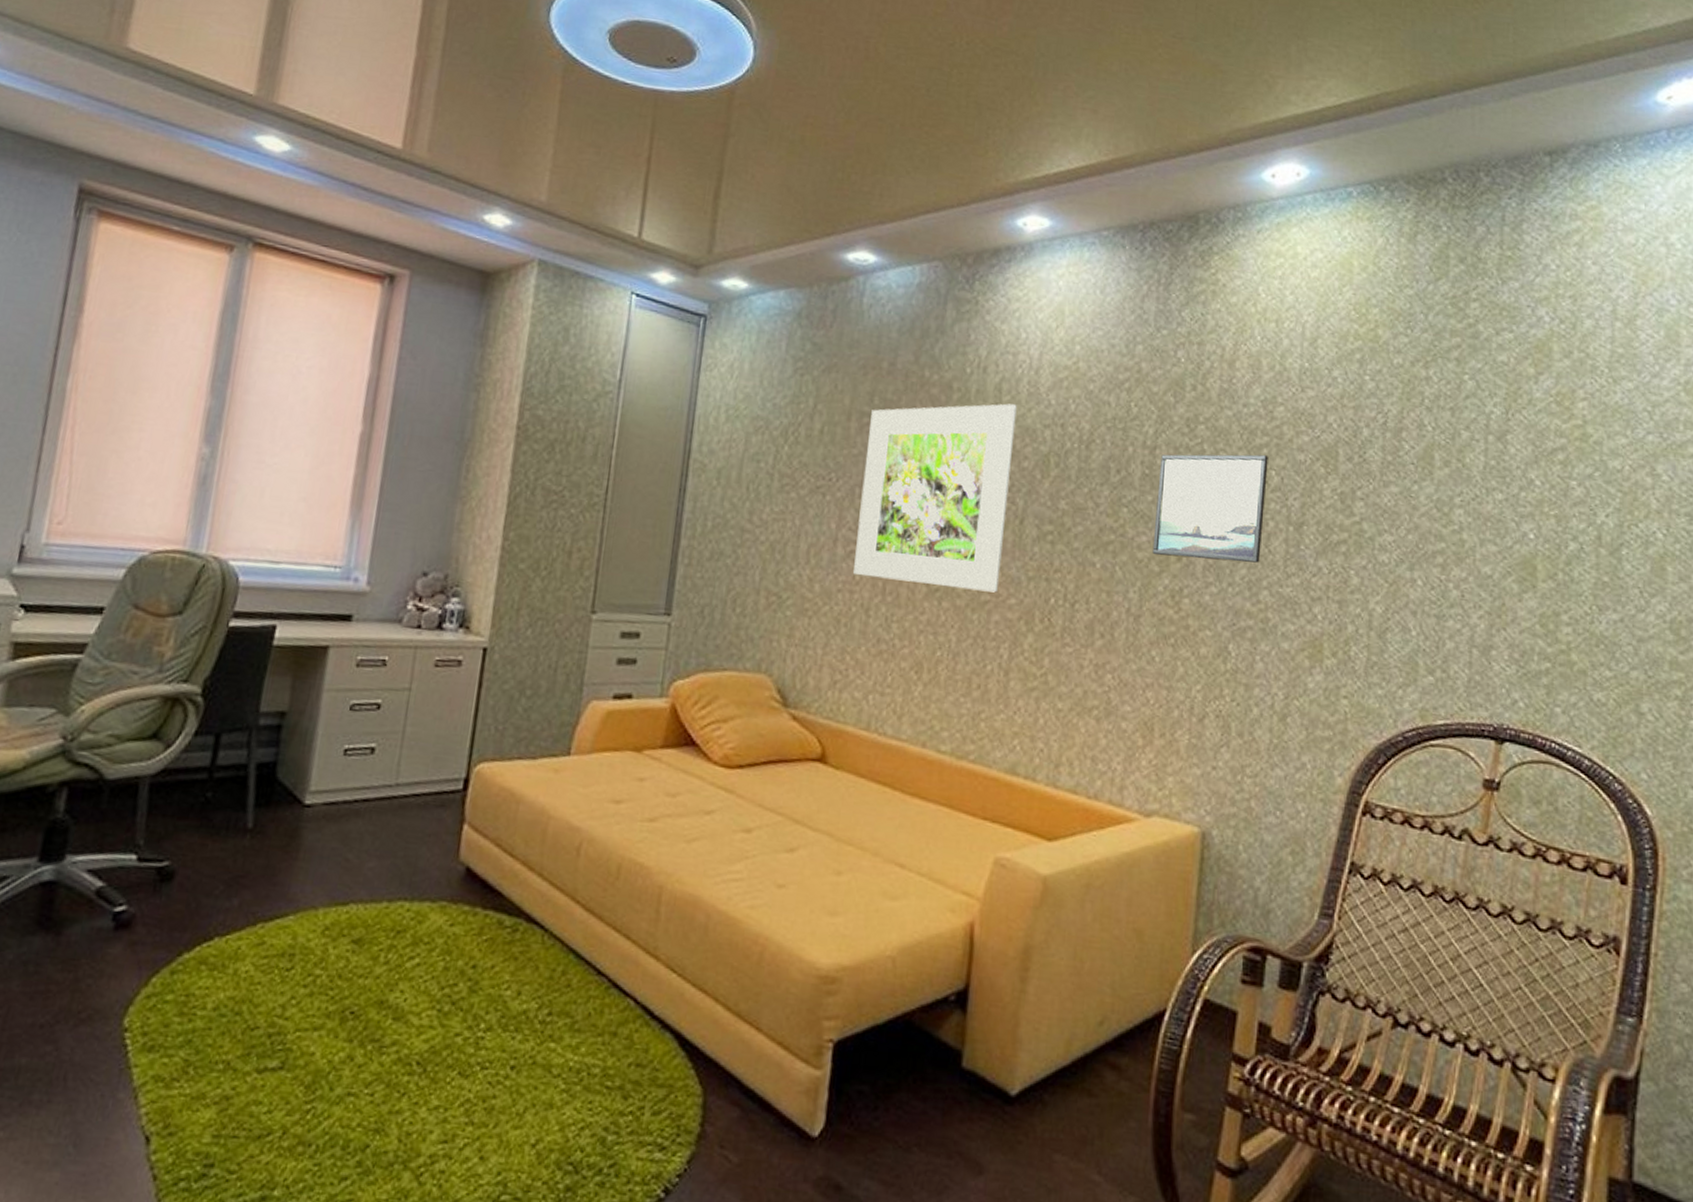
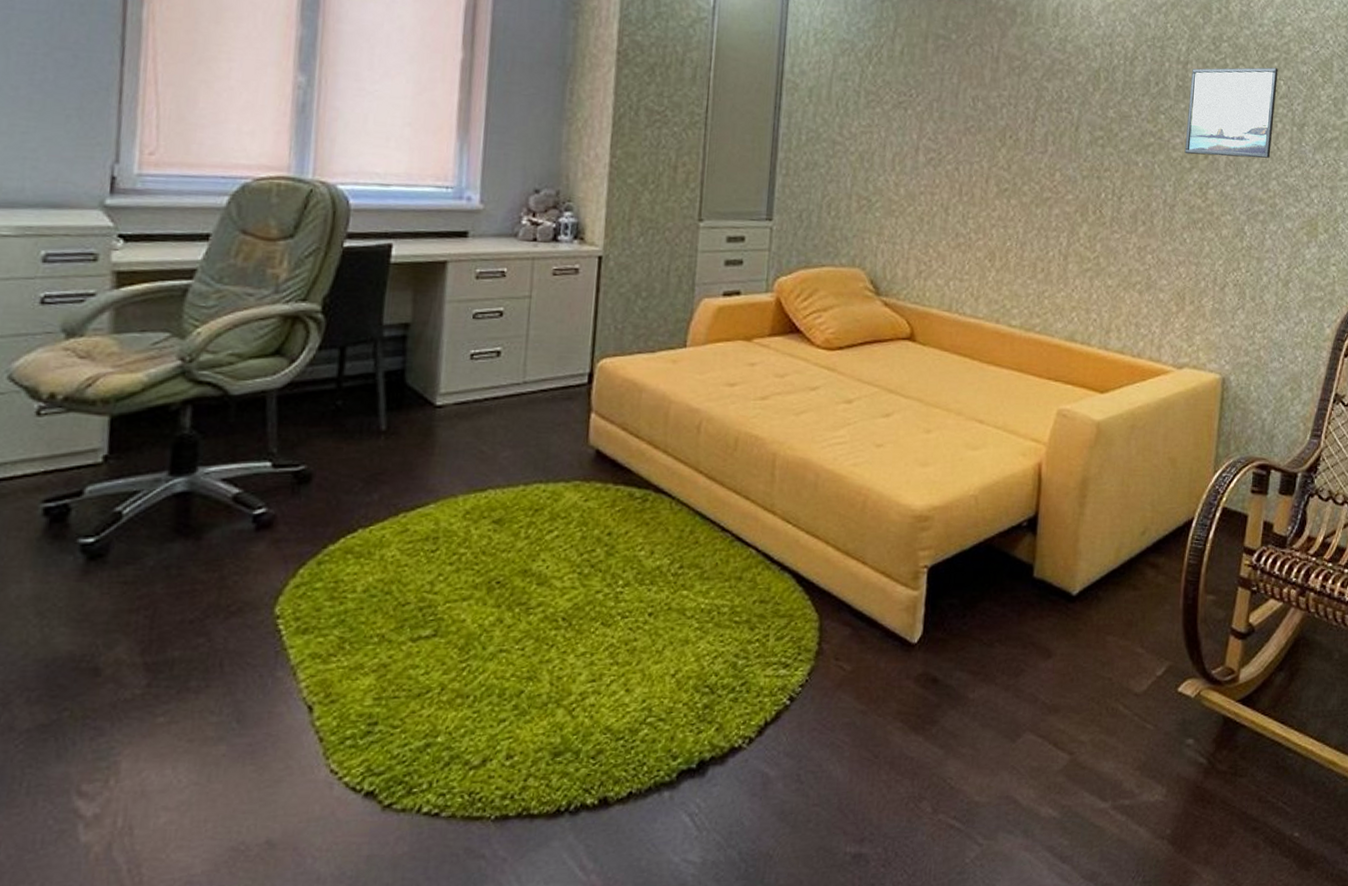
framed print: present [853,403,1017,593] -> none [934,26,1072,190]

